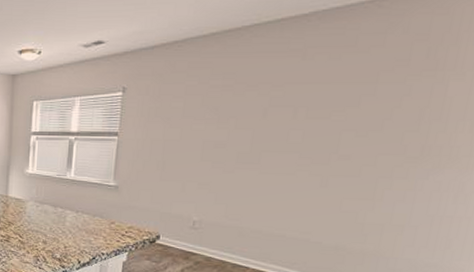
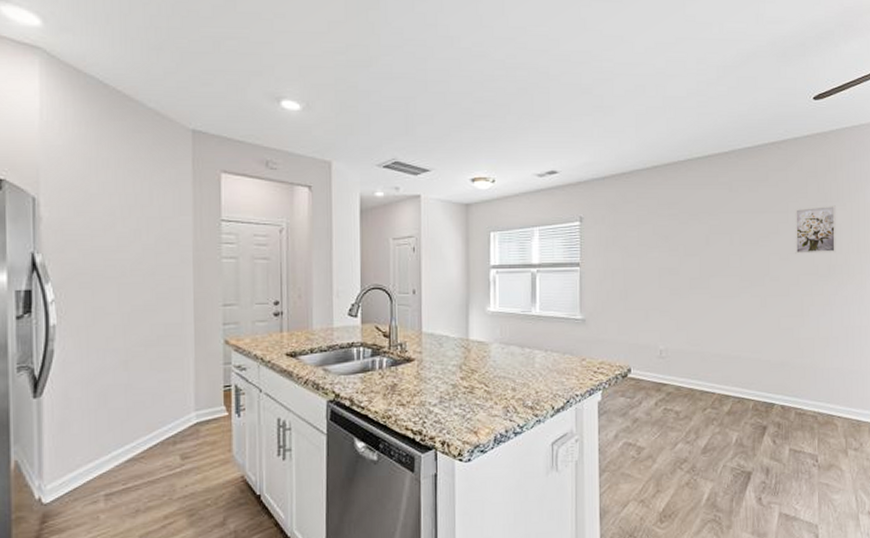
wall art: none [378,75,449,131] -> present [795,205,836,254]

